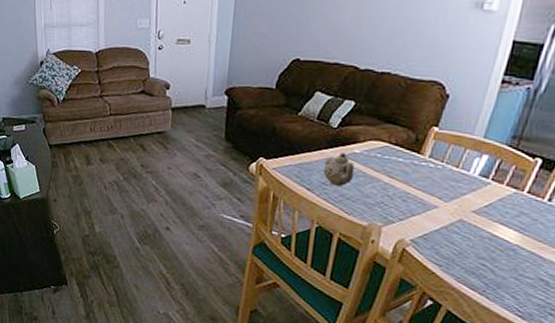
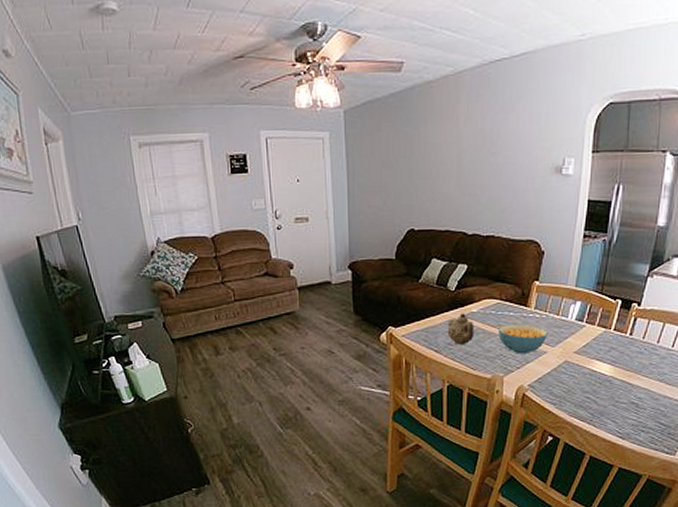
cereal bowl: none [381,171,442,206] -> present [497,324,548,354]

